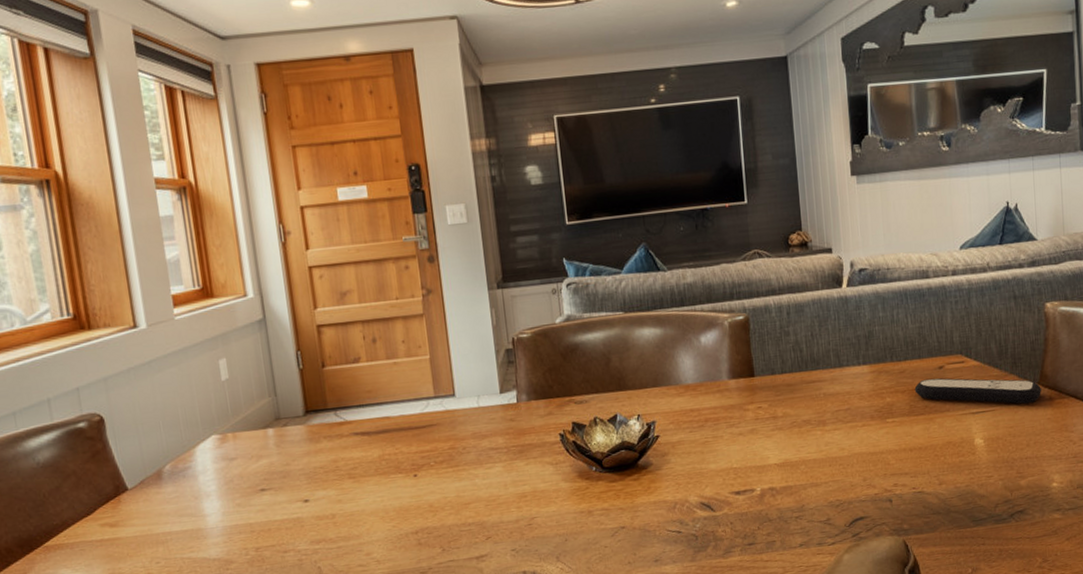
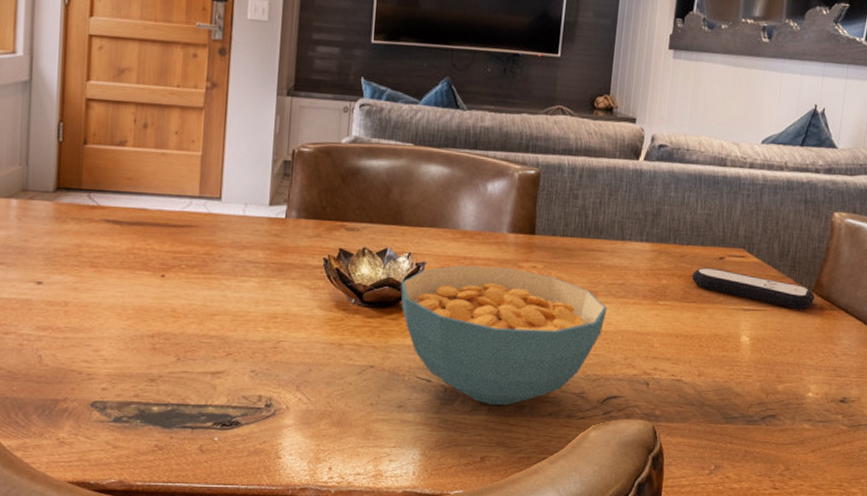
cereal bowl: none [636,412,838,545] -> present [400,265,607,405]

